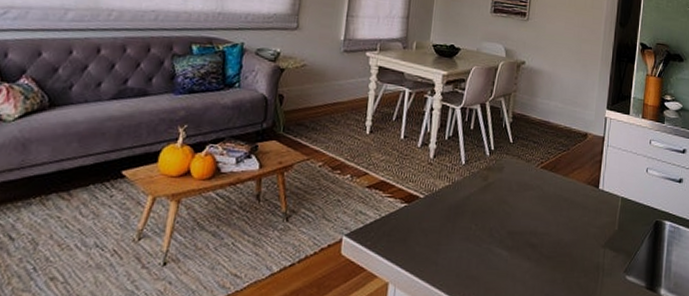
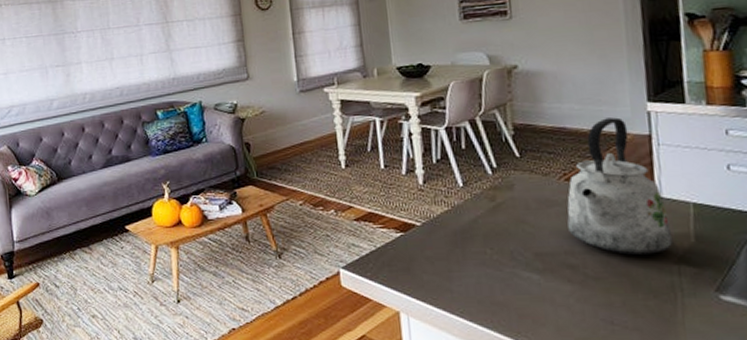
kettle: none [536,118,605,238] -> present [567,117,674,255]

